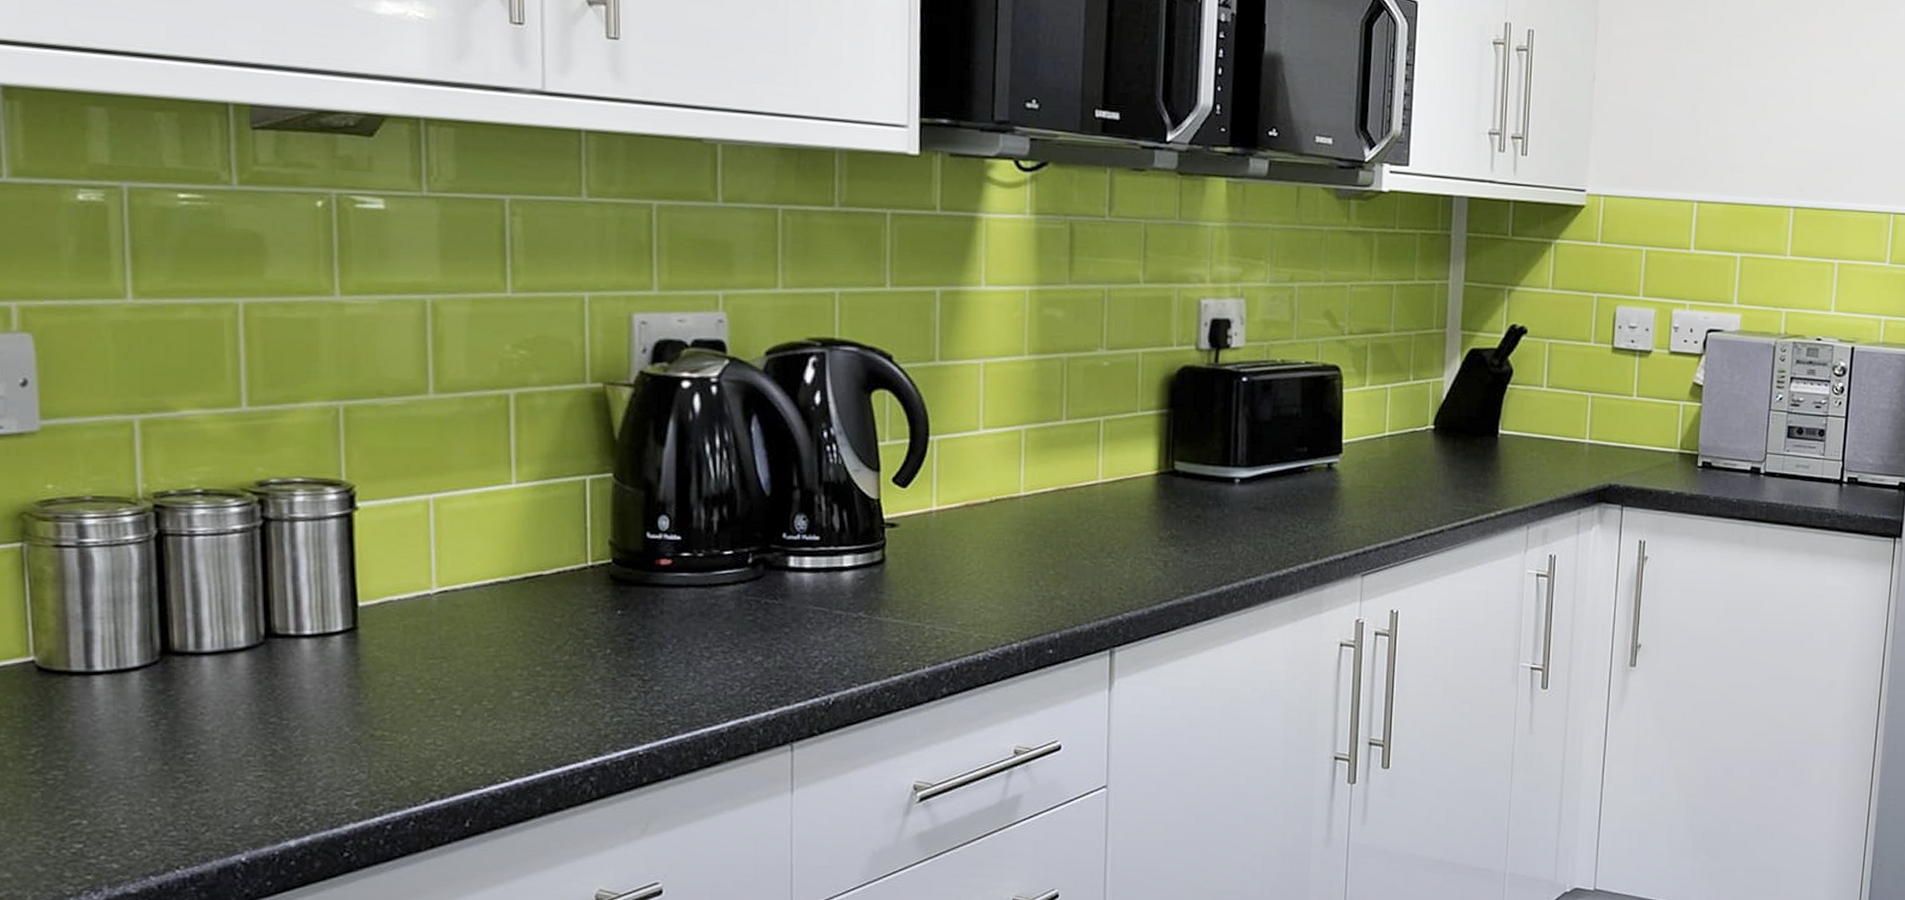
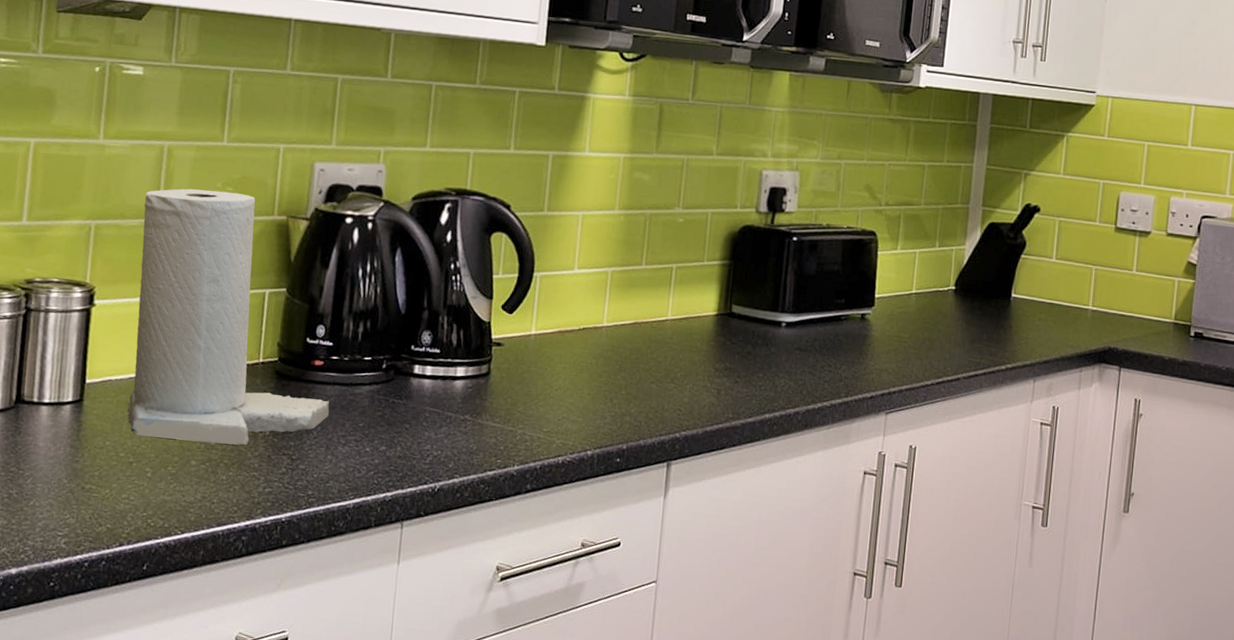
paper towel: none [408,354,685,669] -> present [127,188,330,446]

